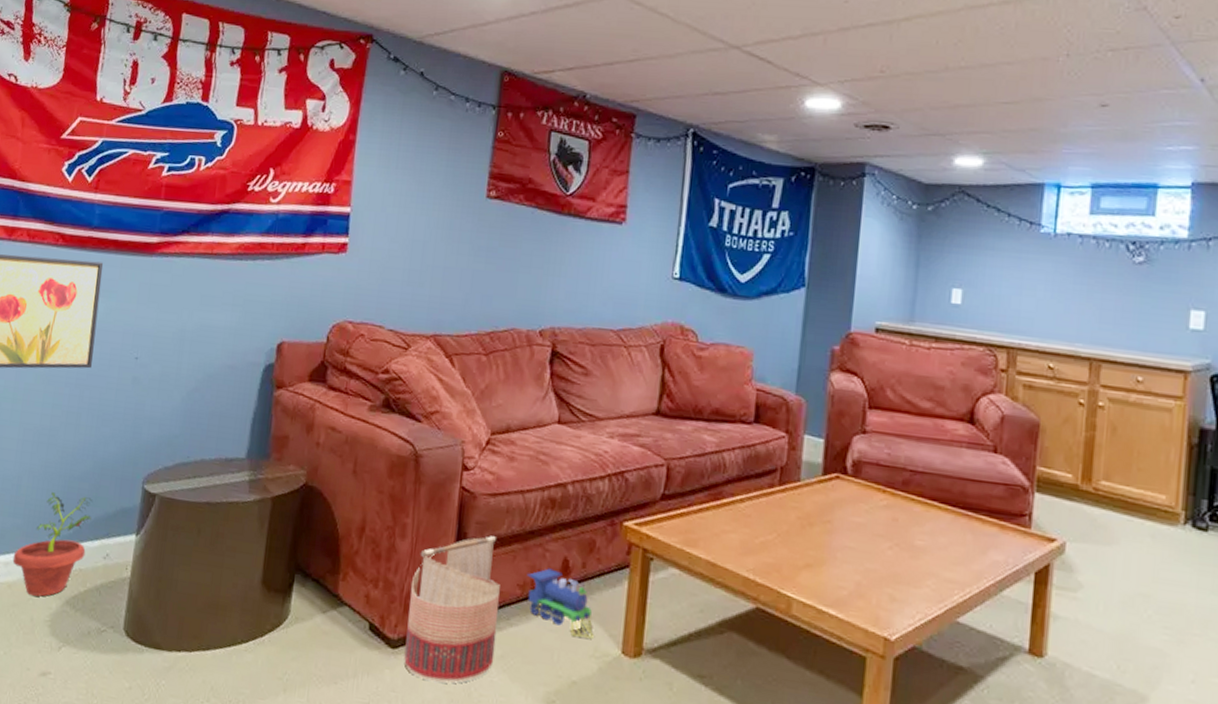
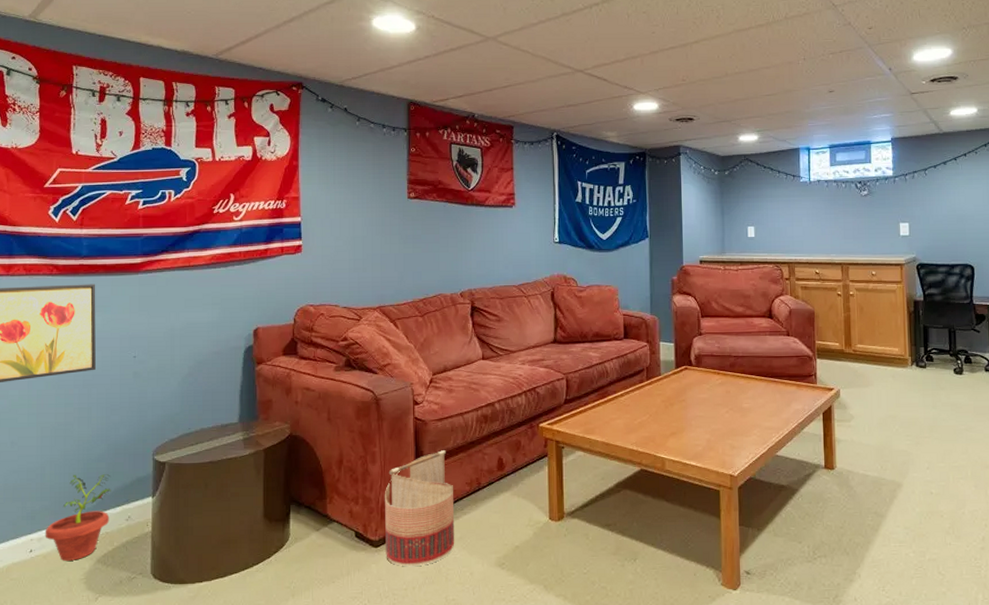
toy train: present [527,568,595,639] -> none [472,467,528,513]

